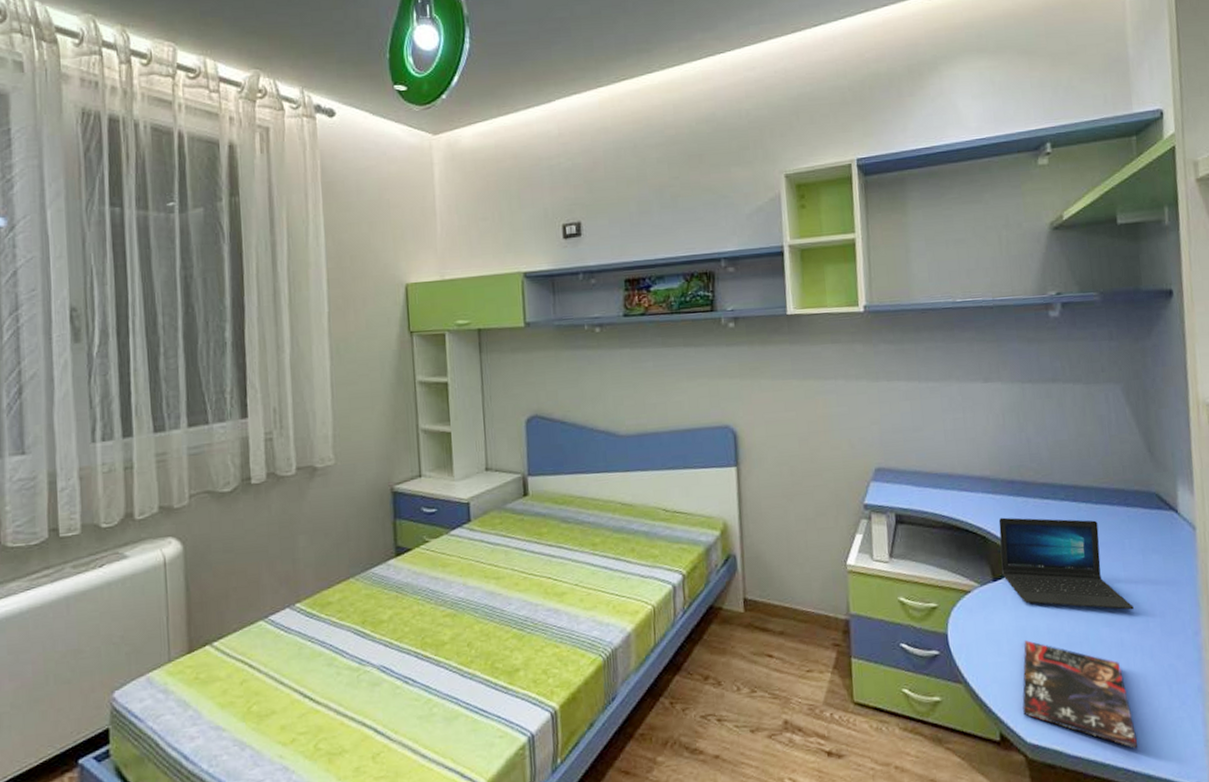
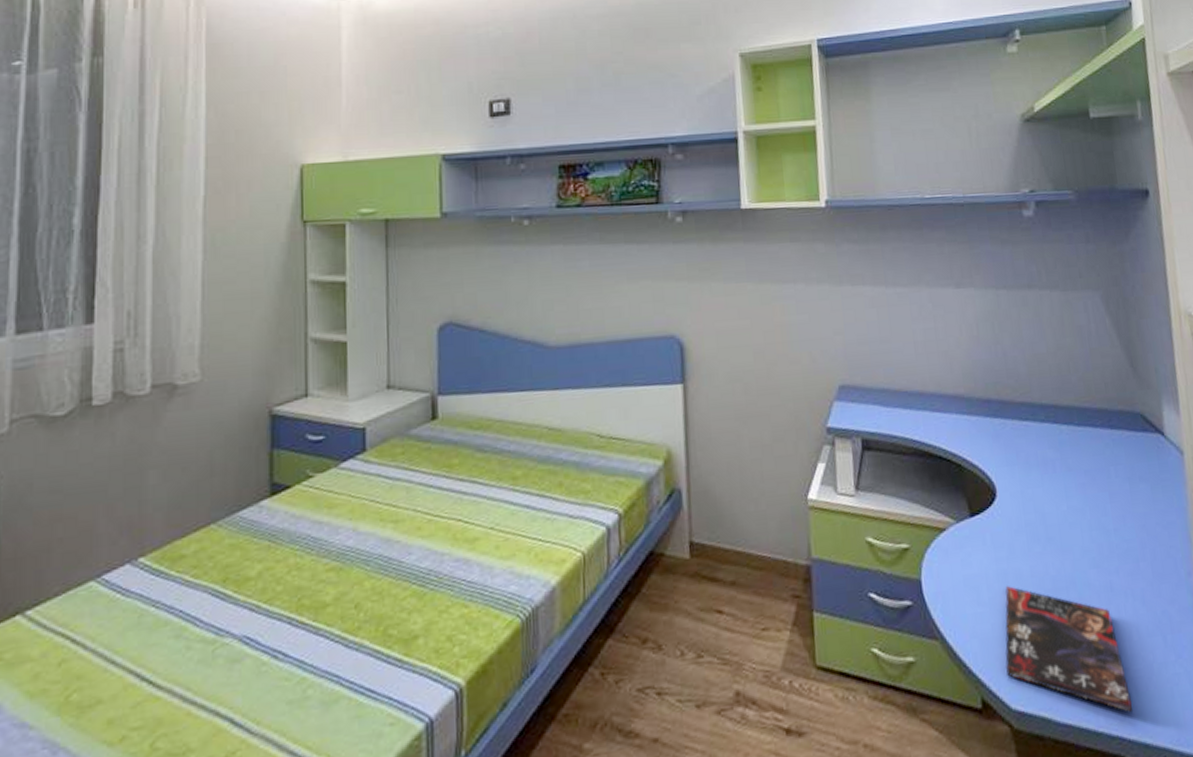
laptop: present [998,517,1134,610] -> none [974,442,1123,548]

